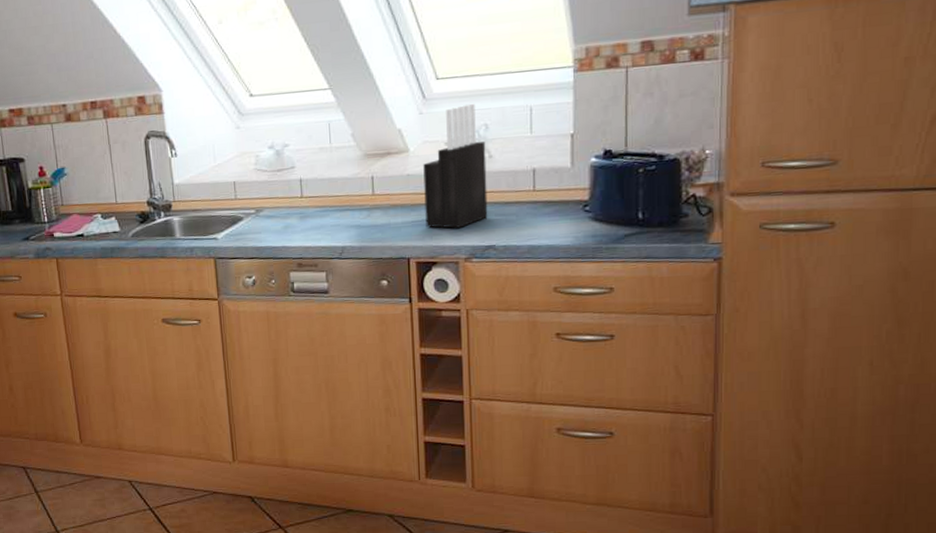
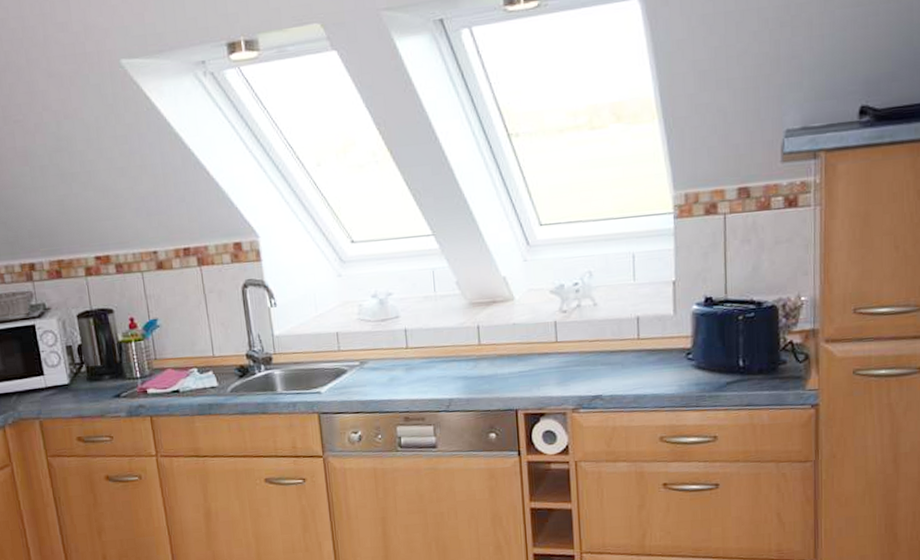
knife block: present [423,103,488,228] -> none [529,250,594,378]

